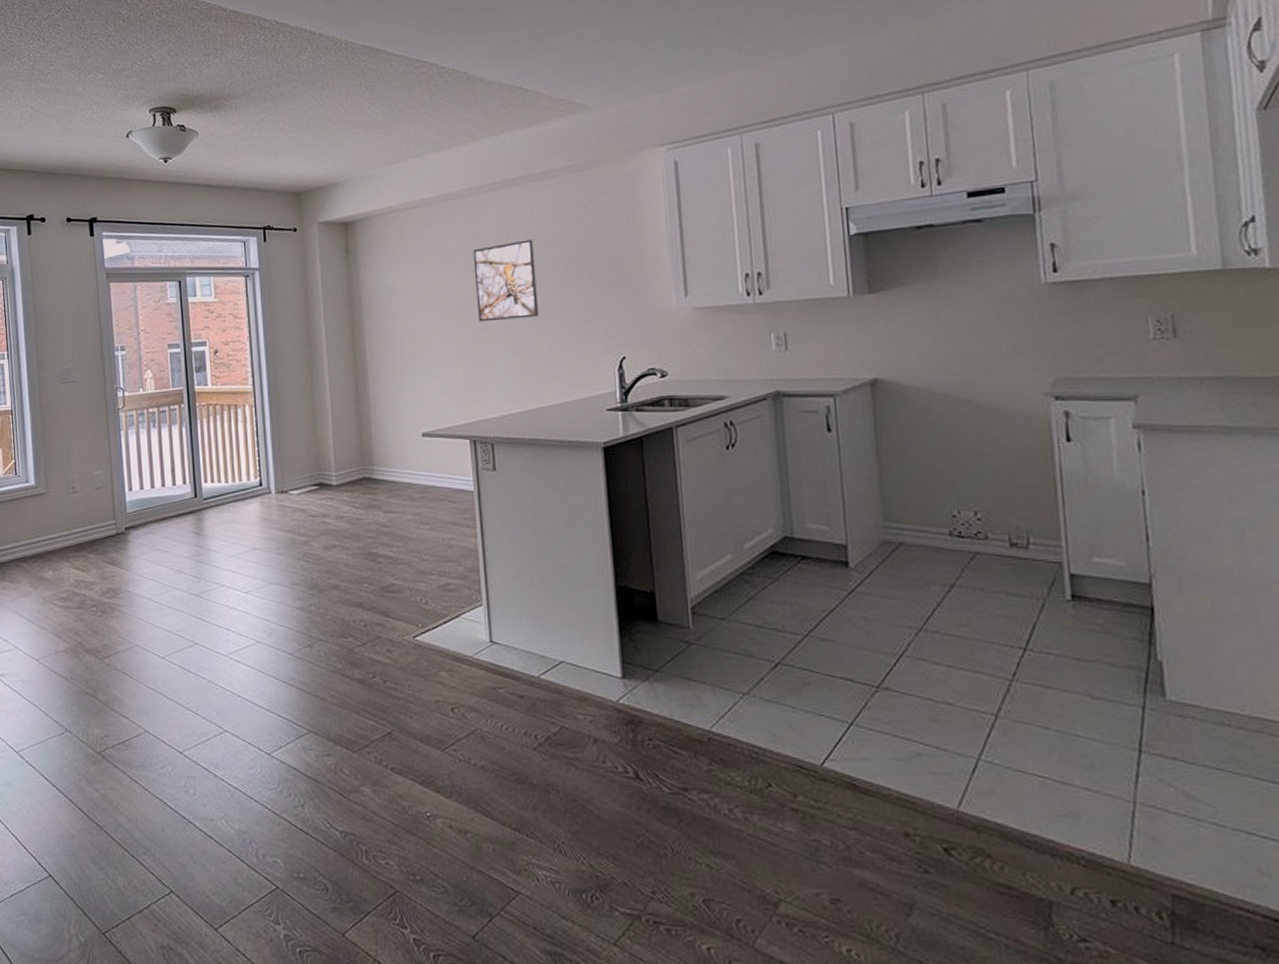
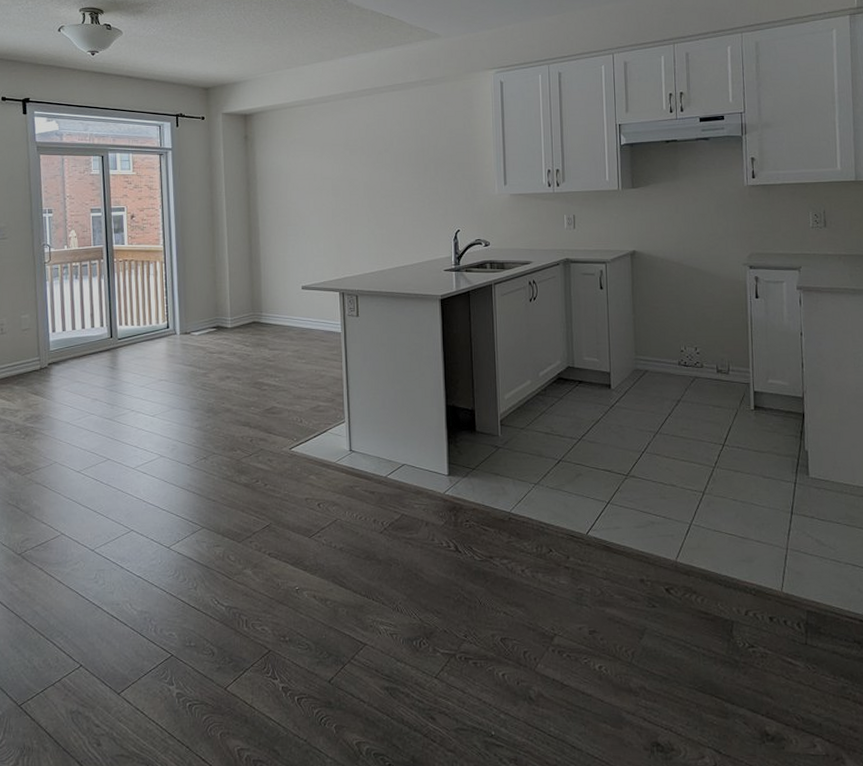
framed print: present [473,240,539,322] -> none [347,136,396,199]

